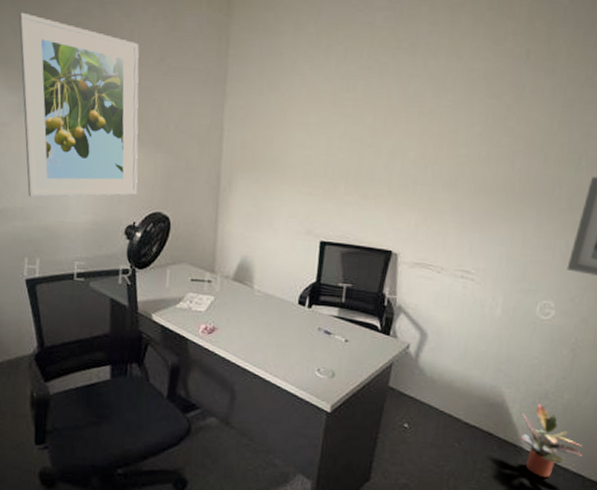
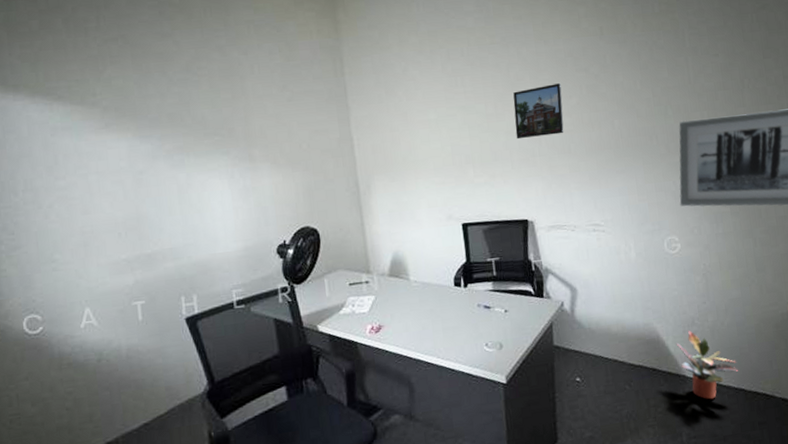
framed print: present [18,12,139,198] -> none [140,66,282,237]
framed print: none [400,106,465,165] -> present [513,83,564,140]

